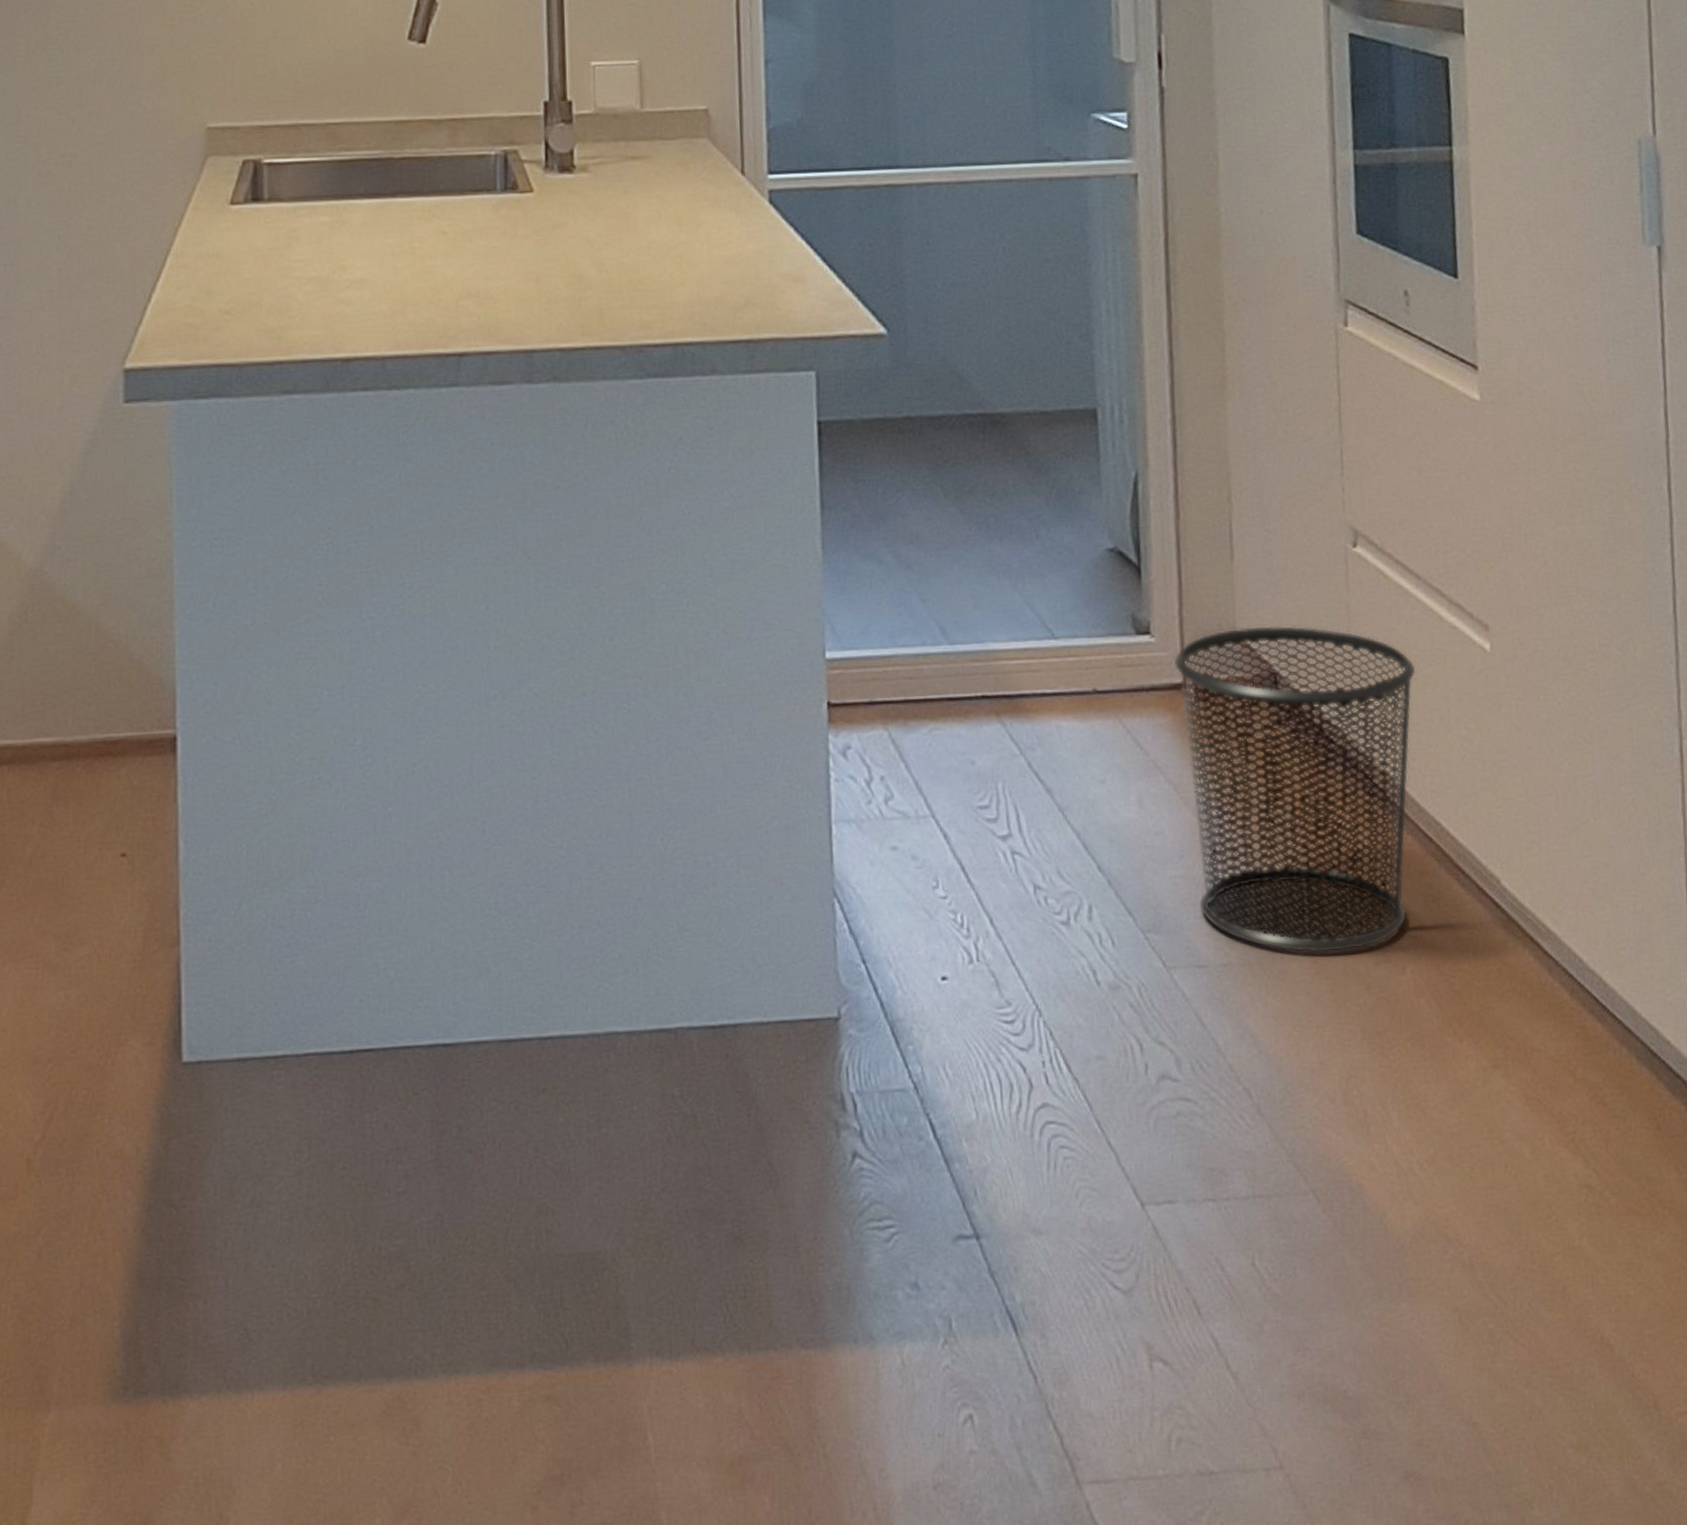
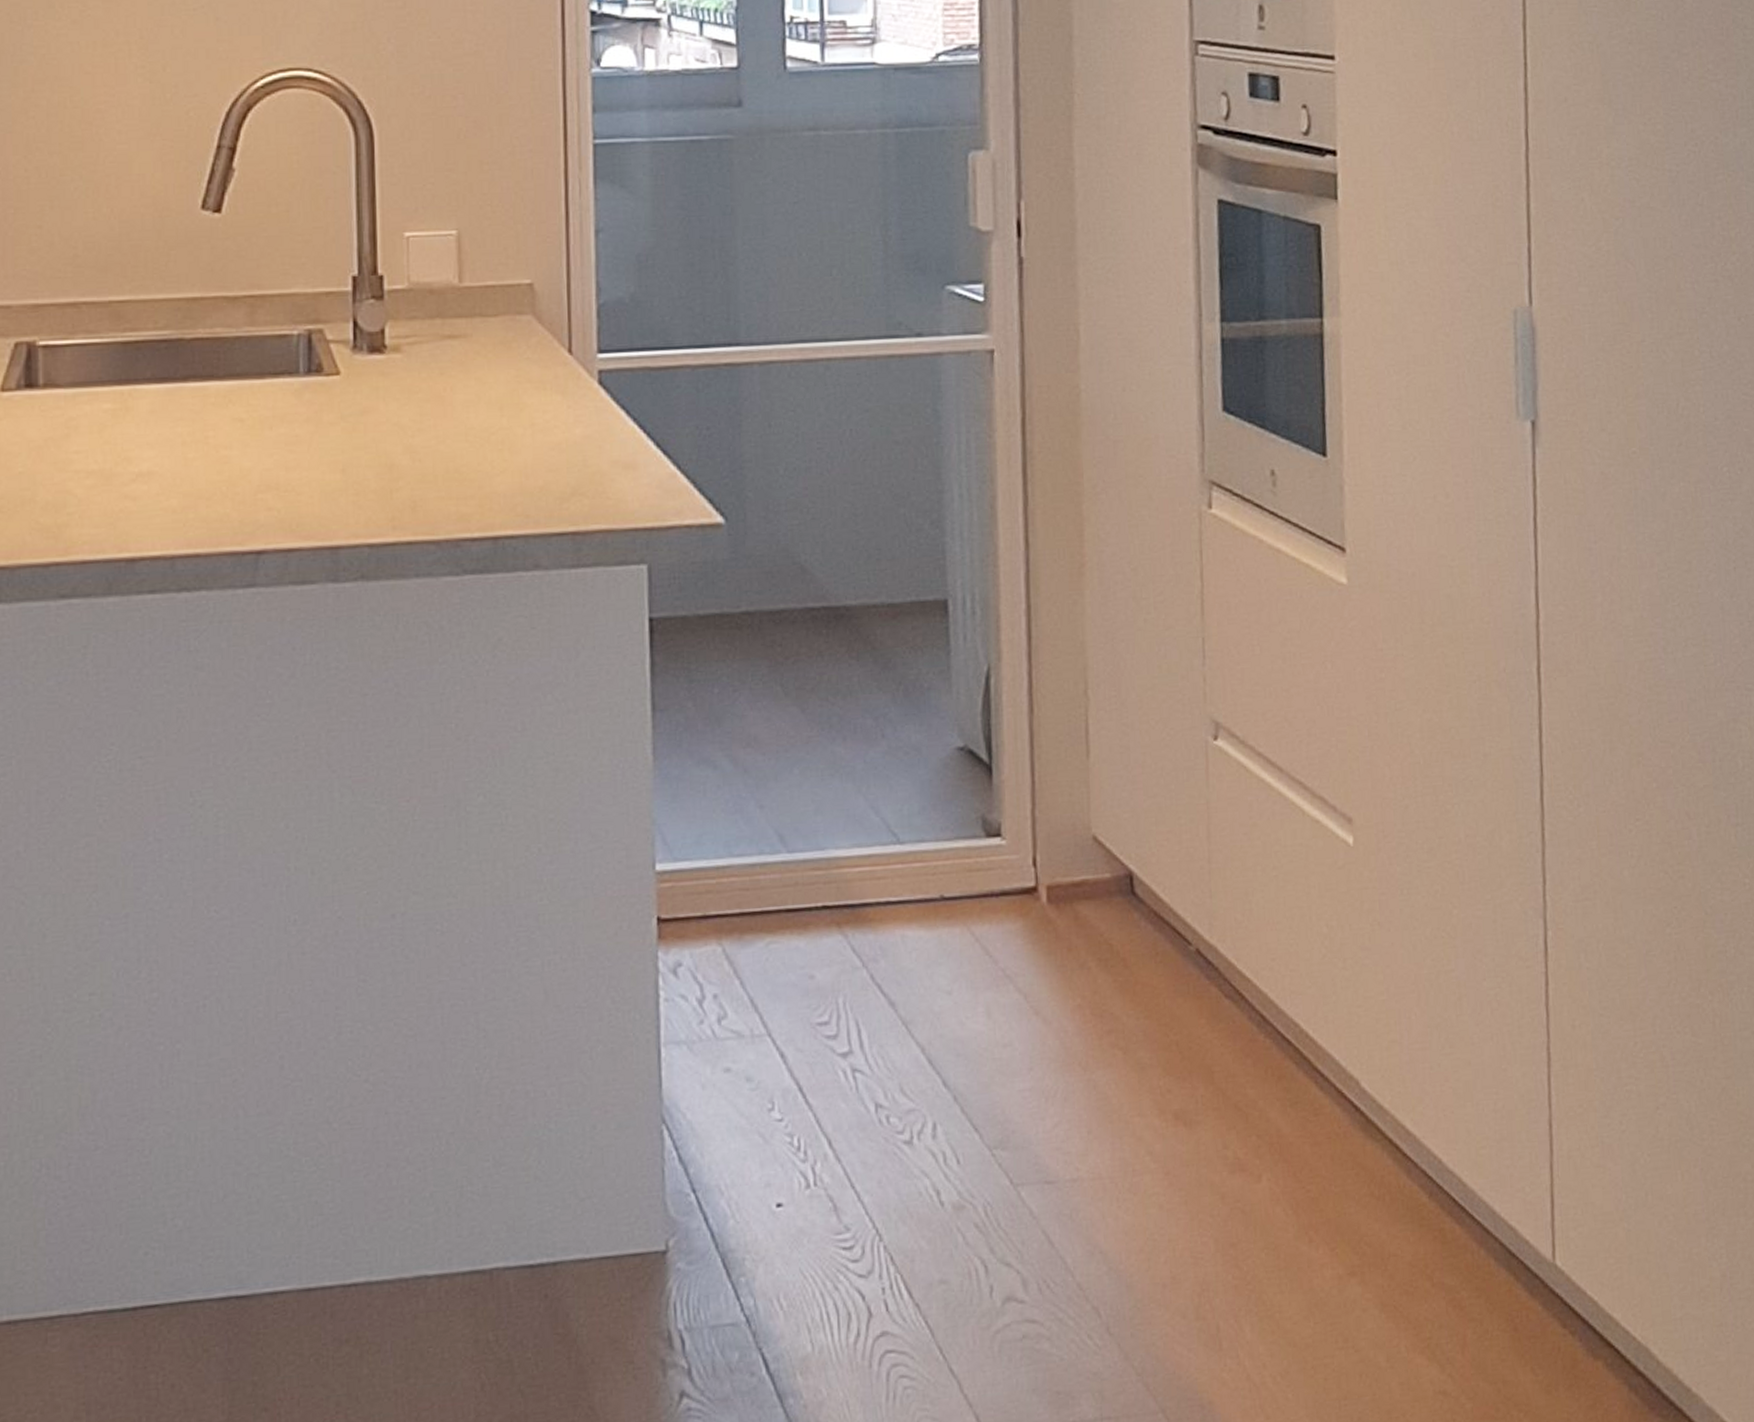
waste bin: present [1173,626,1416,953] -> none [1025,824,1277,1164]

